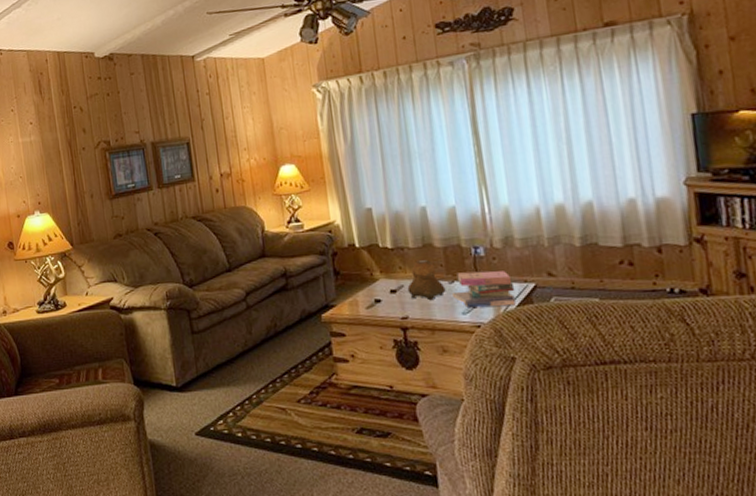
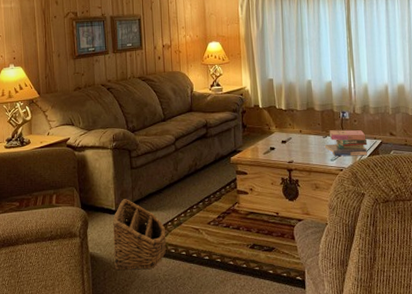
basket: none [173,372,245,462] -> present [112,199,166,271]
decorative bowl: present [407,259,446,301] -> none [294,119,321,150]

